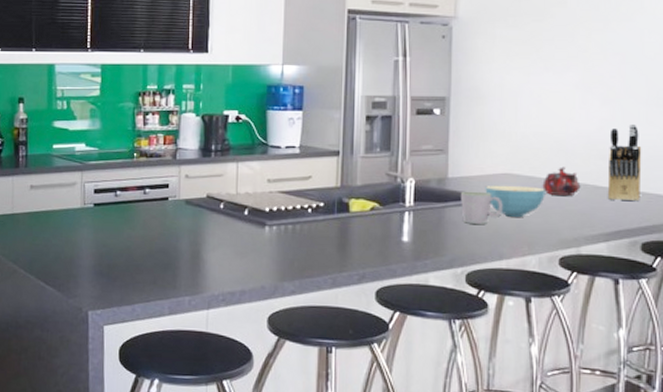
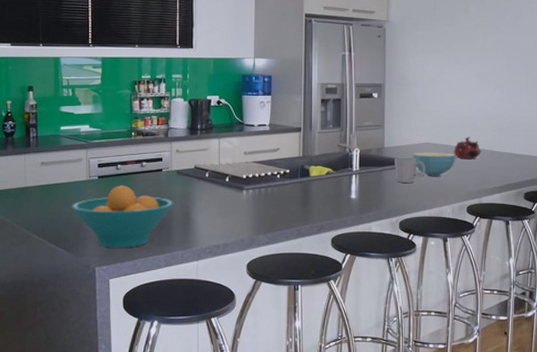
fruit bowl: none [62,215,181,290] -> present [71,185,174,248]
knife block: present [607,123,642,202] -> none [500,103,524,162]

